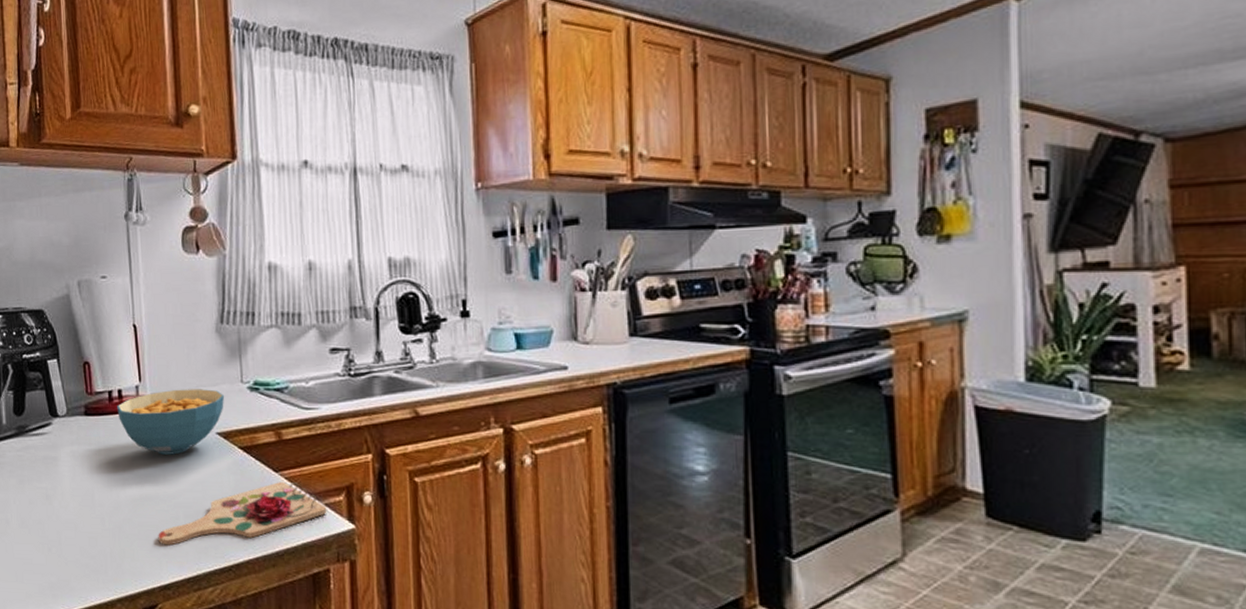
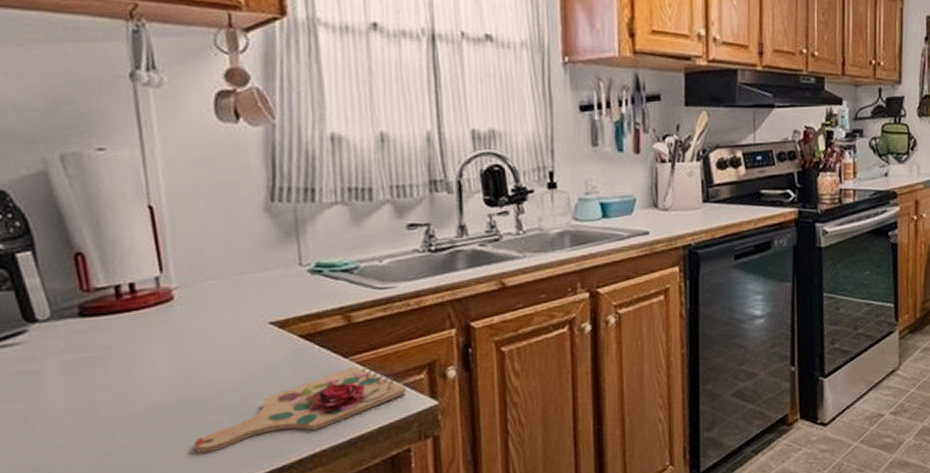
cereal bowl: present [117,389,225,455] -> none [128,275,279,353]

